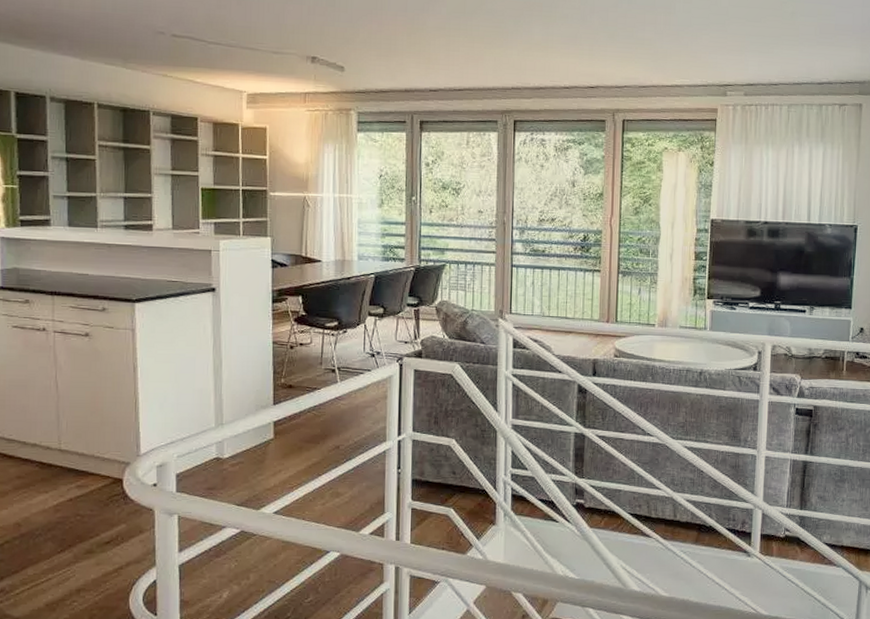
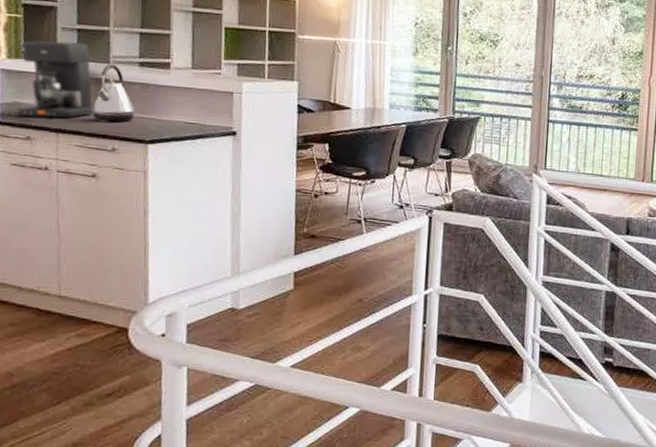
coffee maker: none [17,208,85,282] -> present [17,40,94,119]
kettle: none [82,228,123,283] -> present [91,64,136,123]

